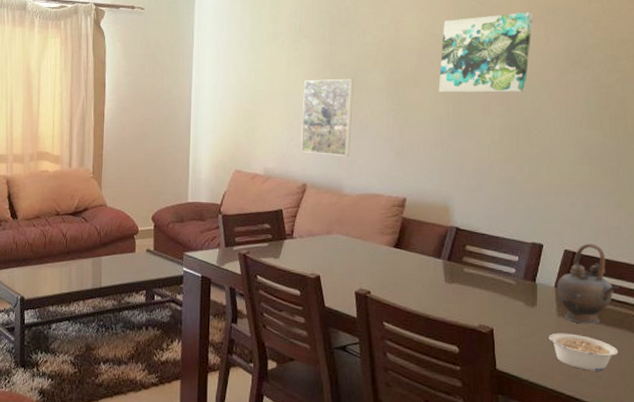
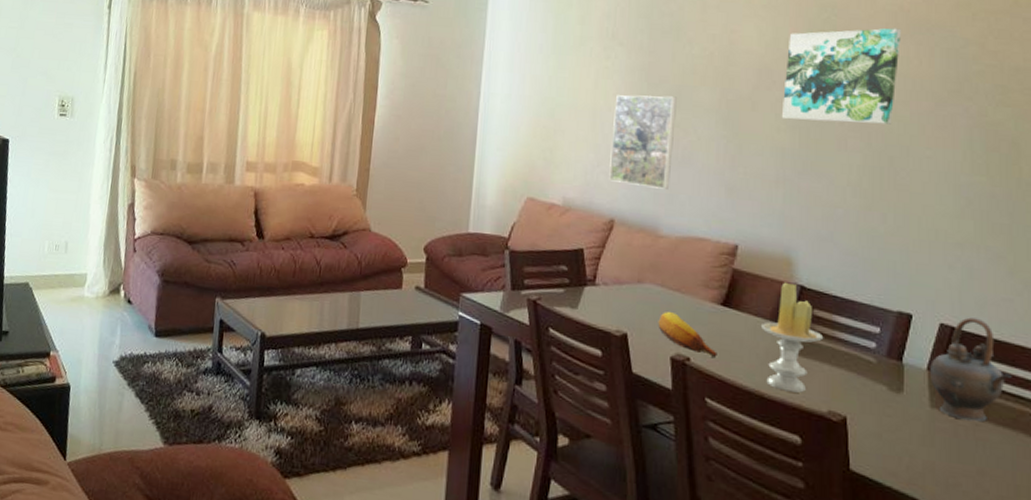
fruit: none [344,256,392,289] -> present [658,312,717,357]
candle: none [425,225,475,313] -> present [760,282,824,393]
legume: present [549,333,619,372] -> none [919,429,1011,484]

